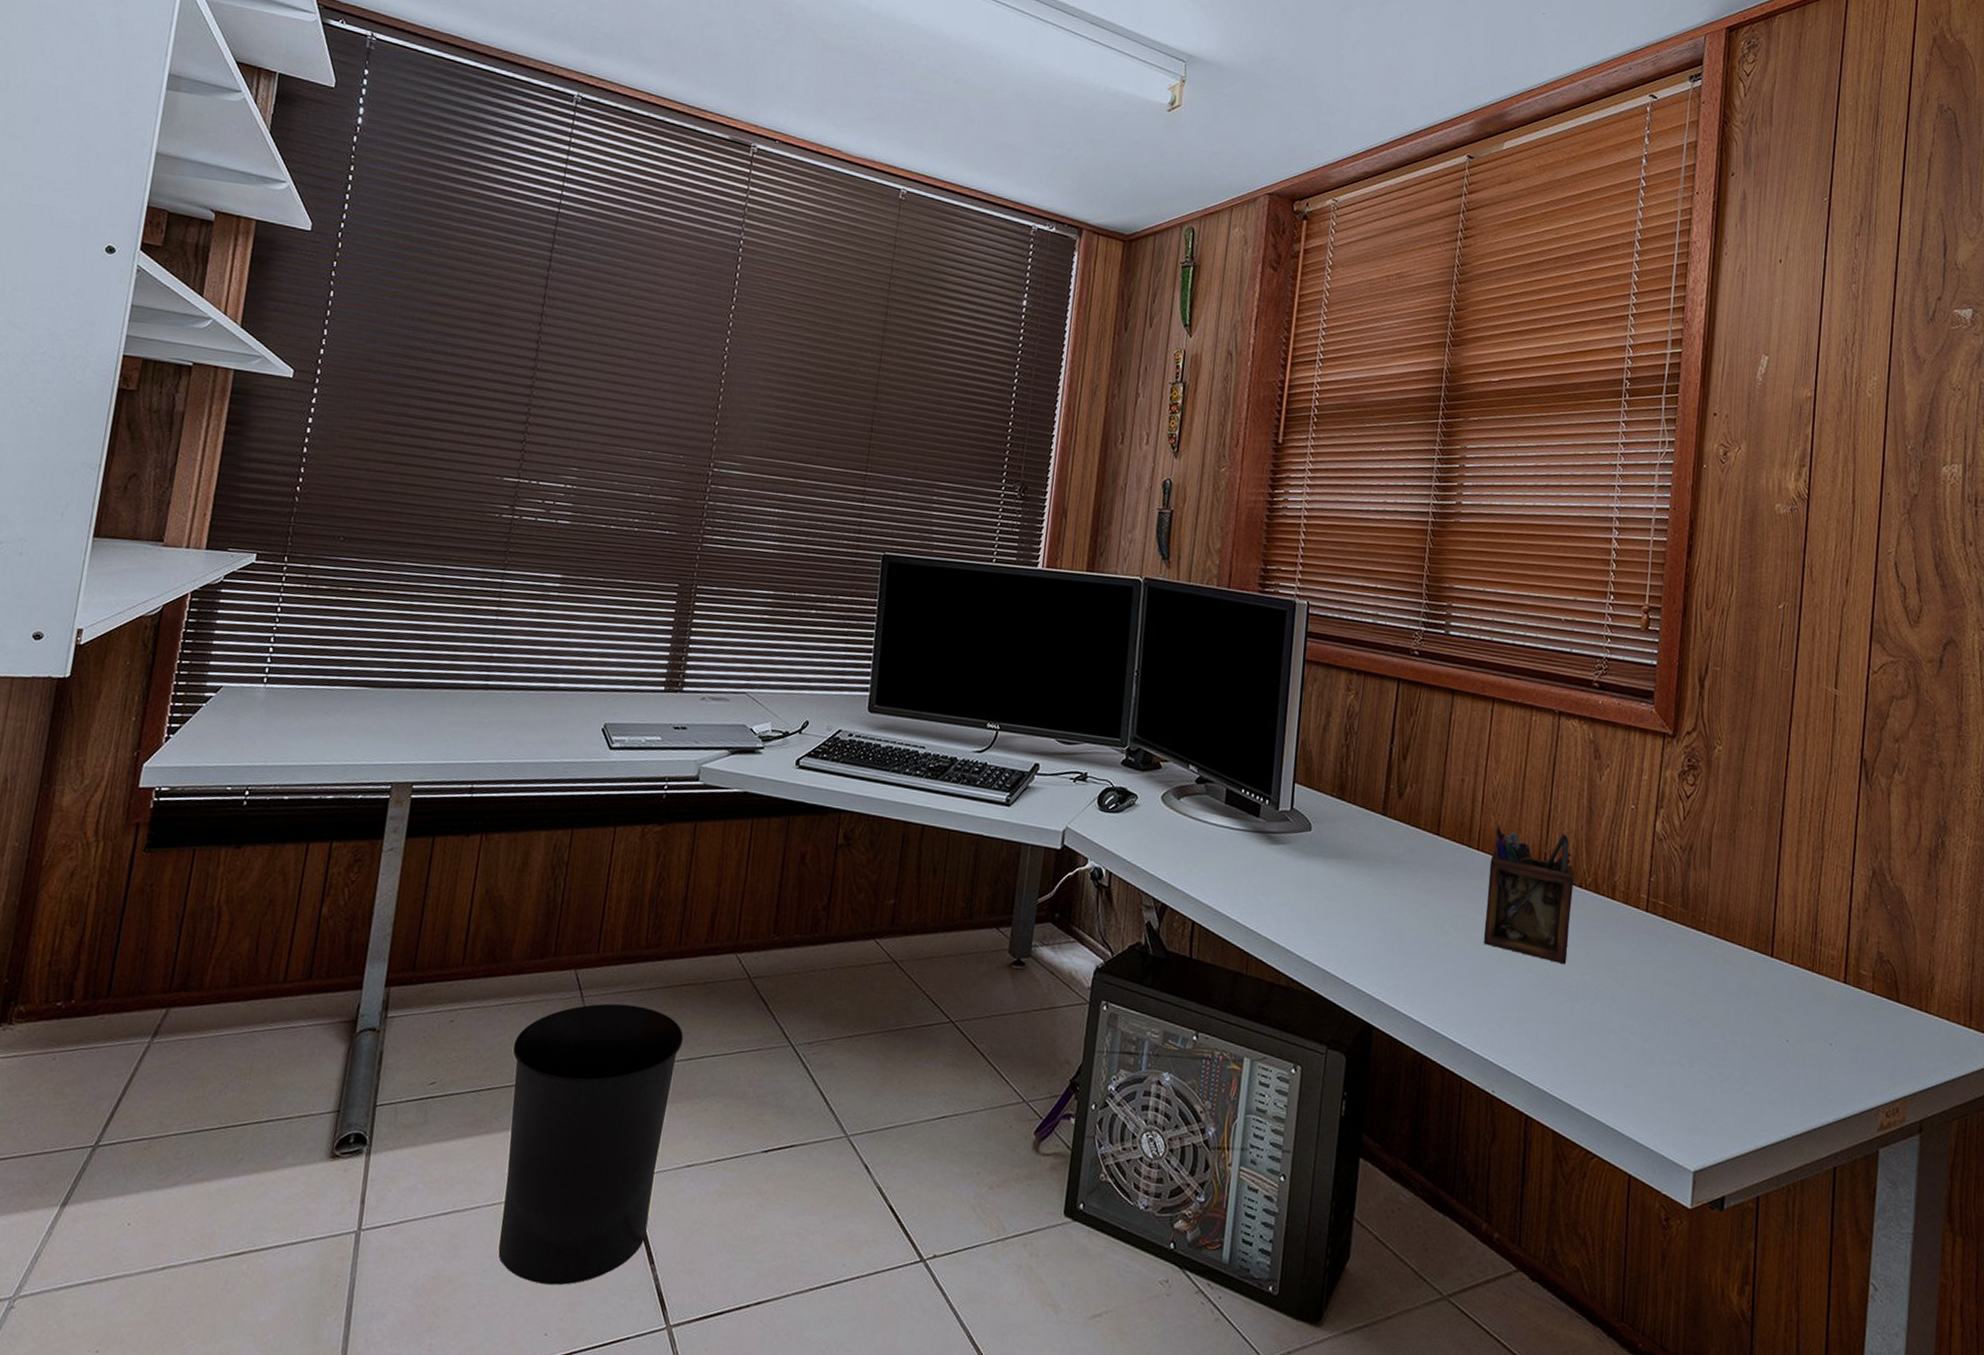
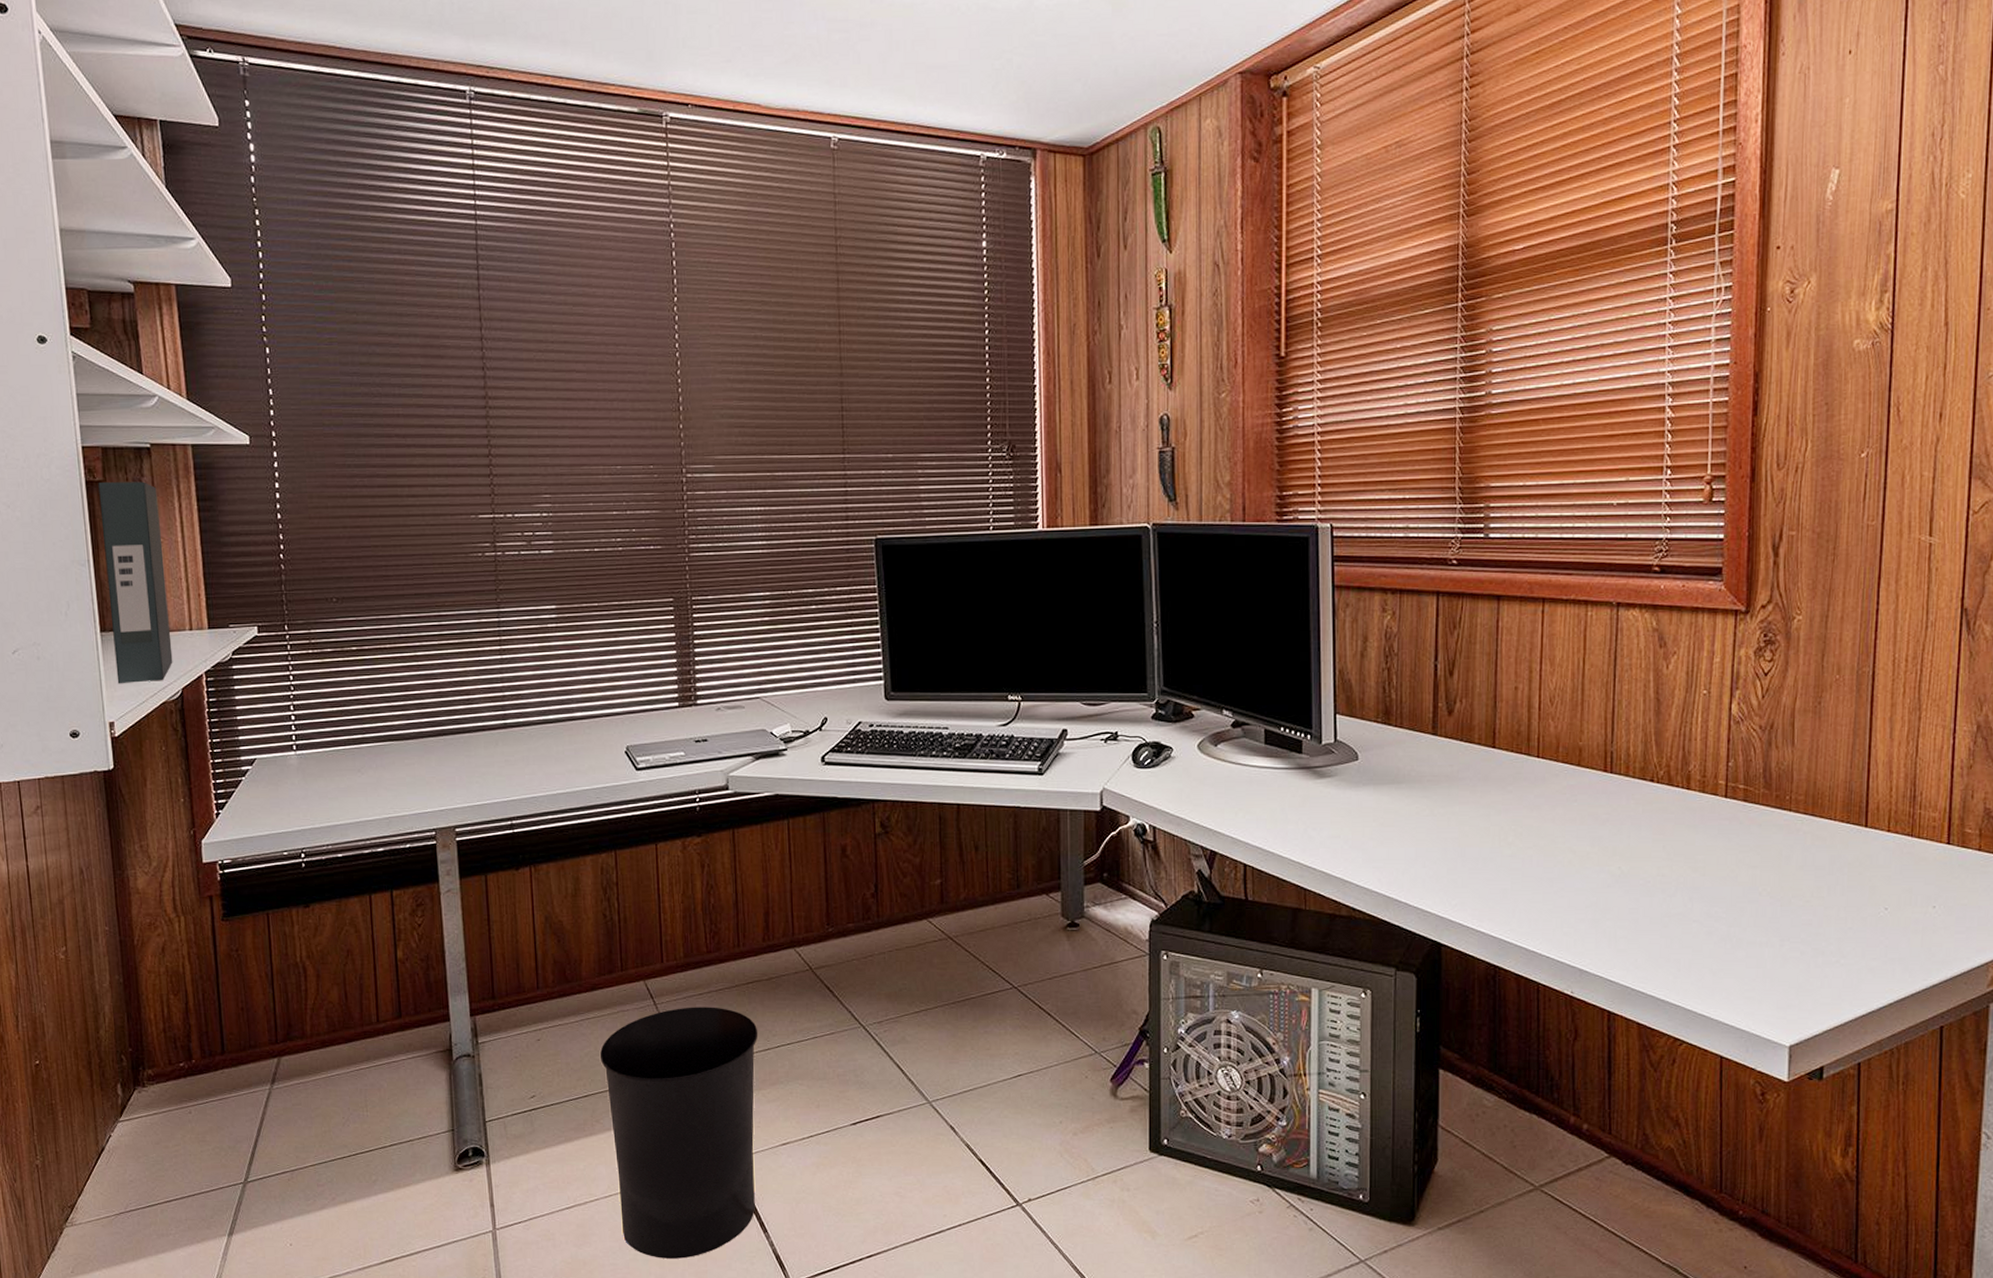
binder: none [97,391,189,594] -> present [98,481,173,684]
desk organizer: present [1483,824,1574,965] -> none [1550,728,1645,861]

